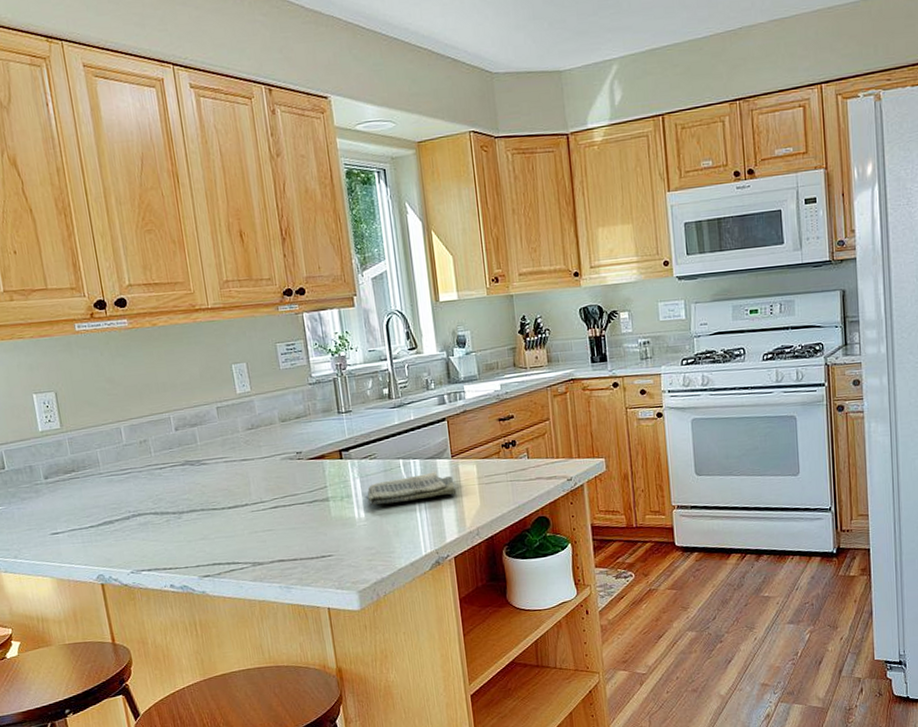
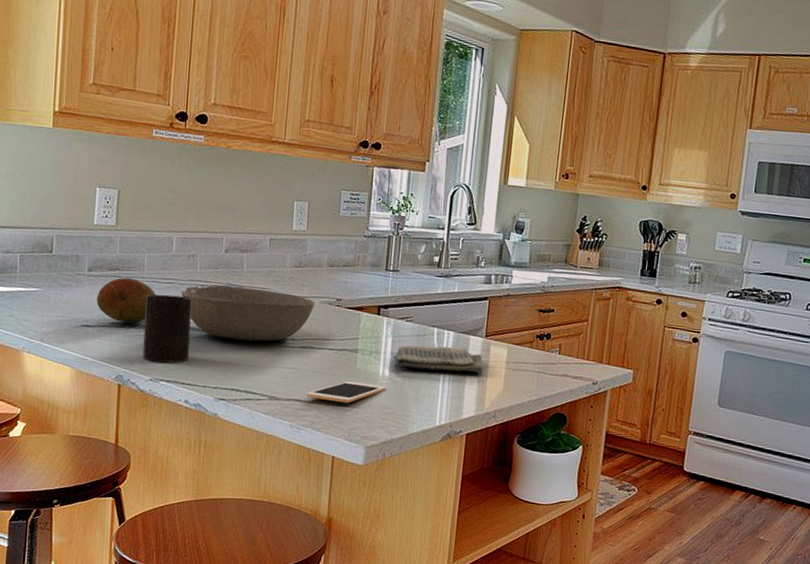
fruit: none [59,476,117,522] -> present [96,277,156,324]
cup: none [108,483,165,555] -> present [142,294,192,364]
bowl: none [141,457,276,516] -> present [181,285,315,342]
cell phone: none [288,528,365,556] -> present [307,381,386,404]

